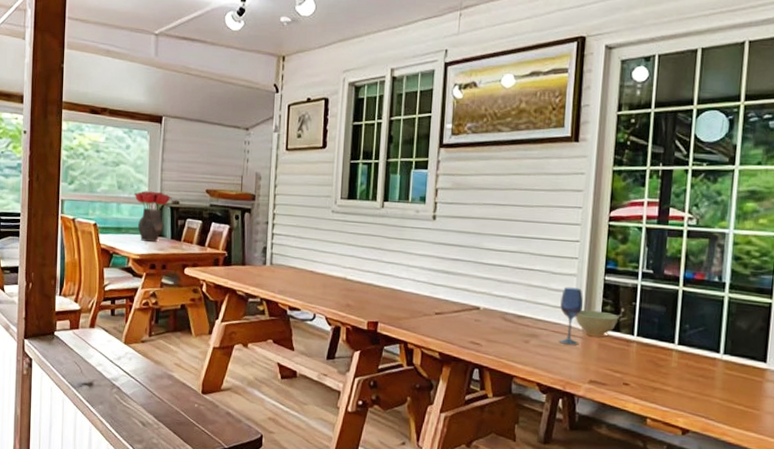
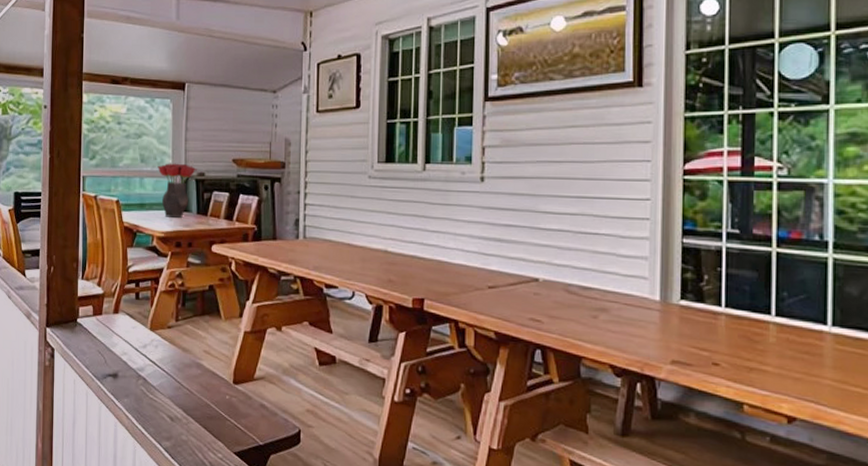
wineglass: present [559,287,584,345] -> none [632,252,660,320]
bowl: present [575,309,619,338] -> none [650,278,703,311]

